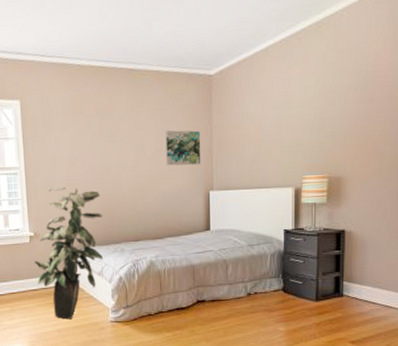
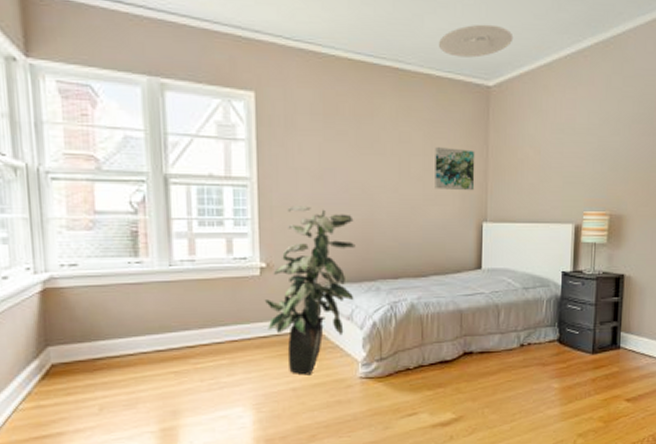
ceiling light: none [164,22,231,54] -> present [438,24,514,58]

